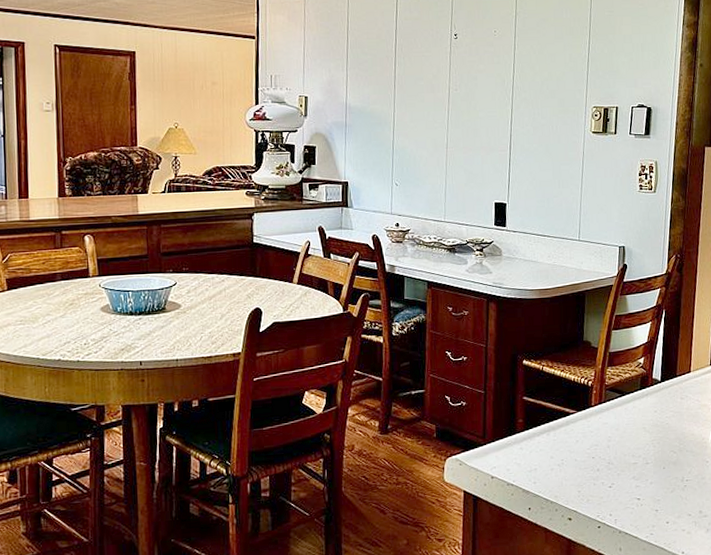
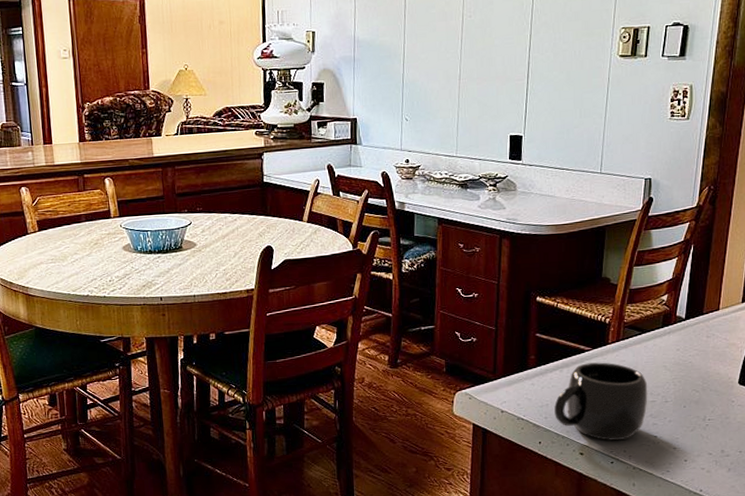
mug: none [542,425,630,505] -> present [554,362,648,441]

